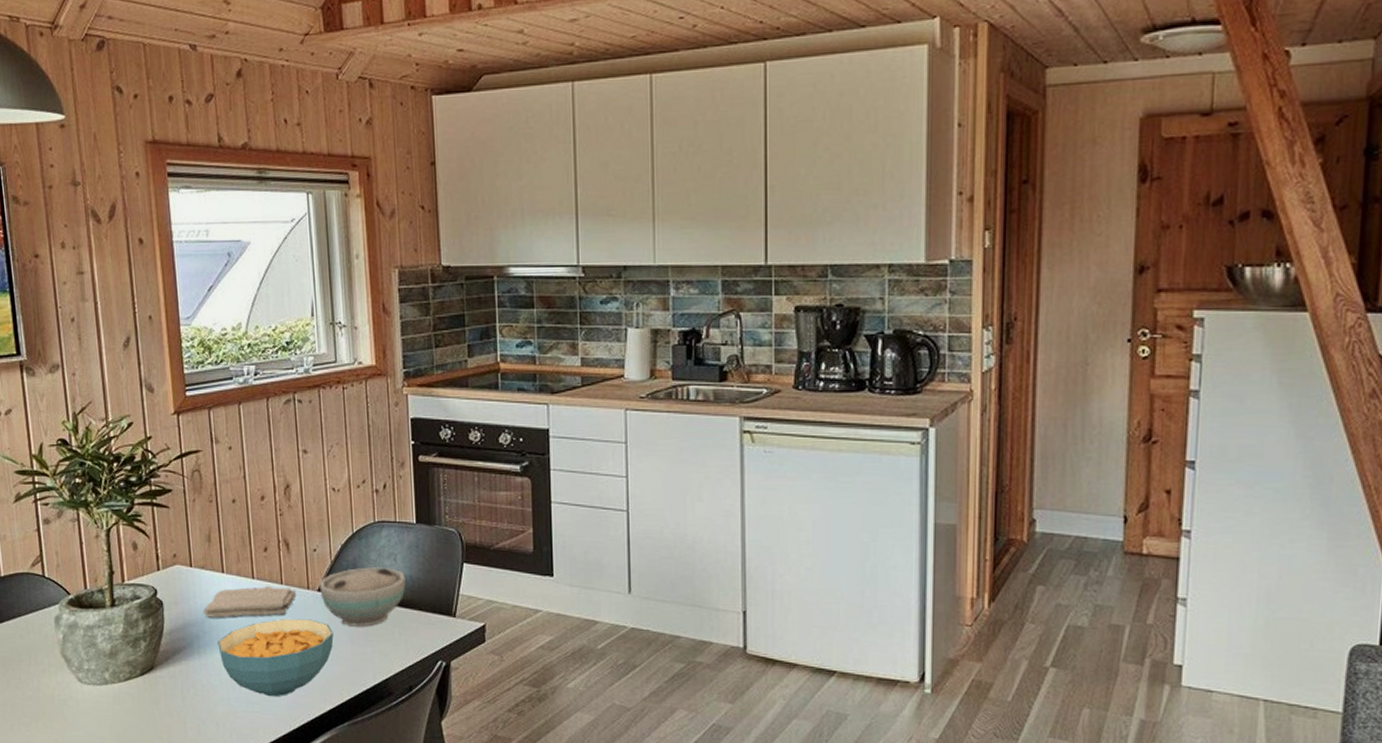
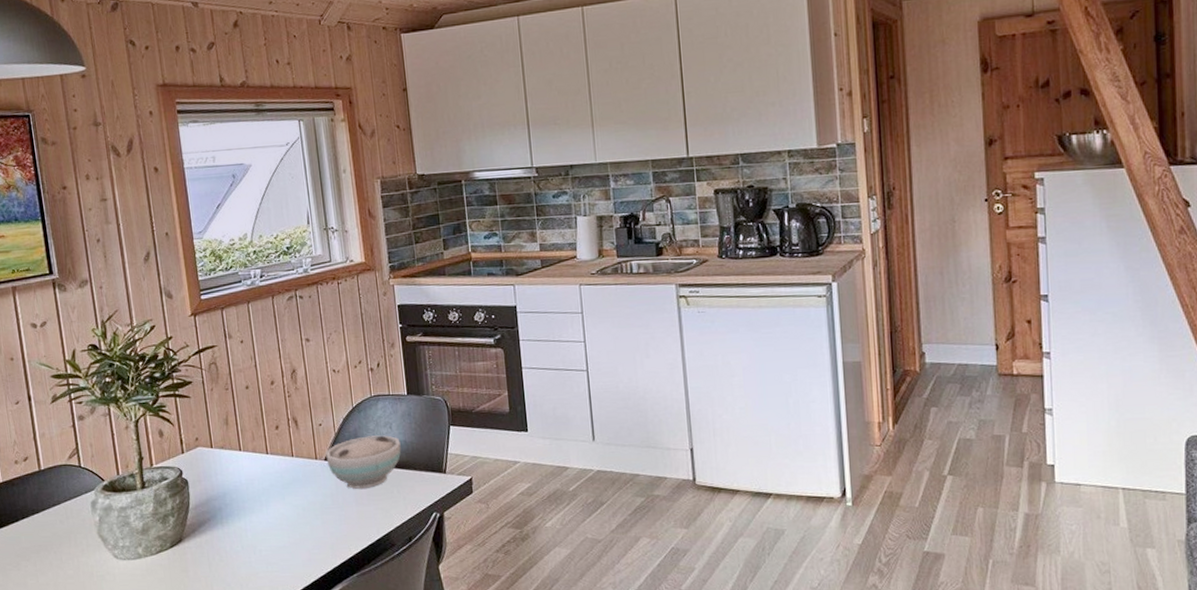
washcloth: present [203,586,296,618] -> none [224,459,306,491]
cereal bowl: present [218,618,334,697] -> none [238,485,341,557]

